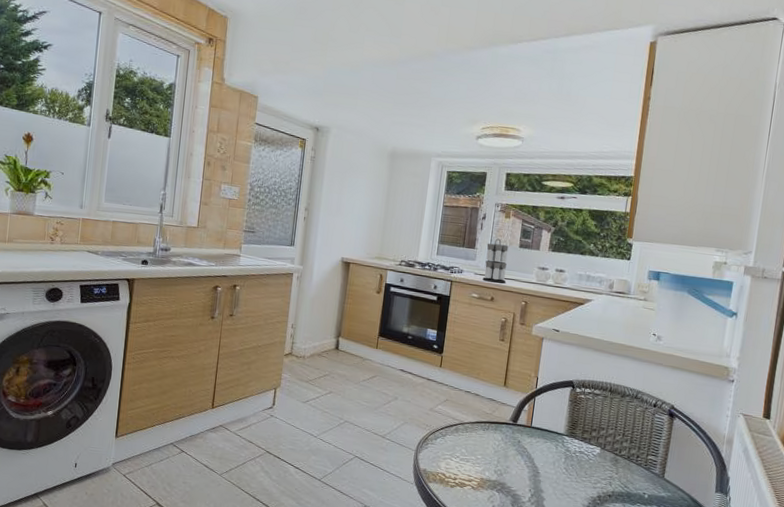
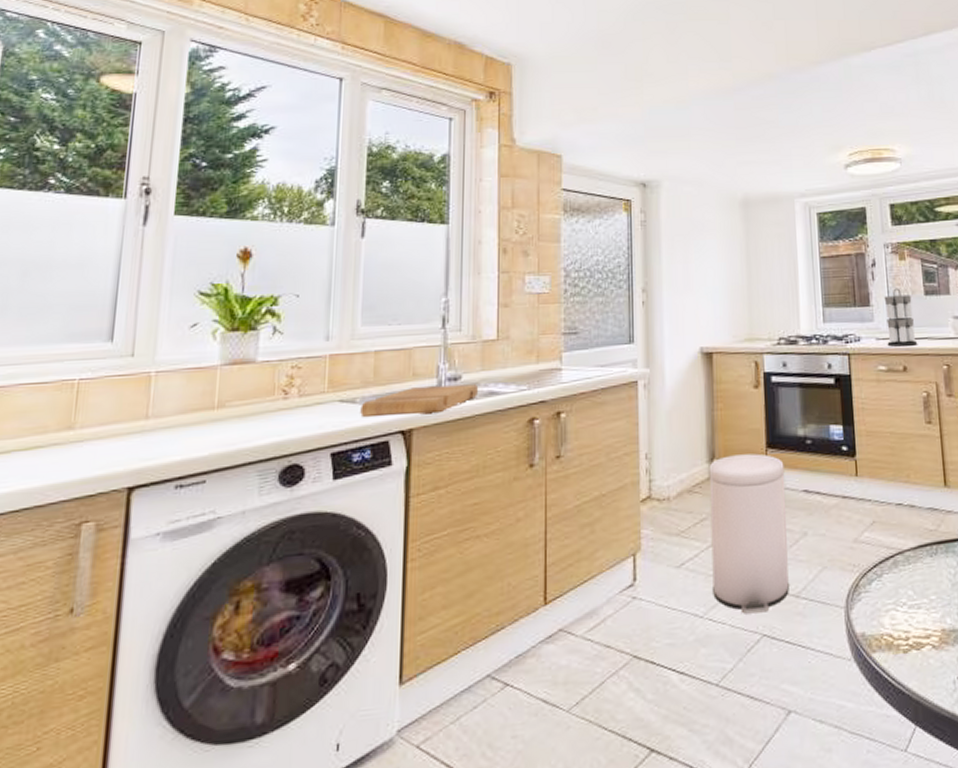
cutting board: none [101,250,182,272] -> present [360,384,479,417]
pedal bin: none [325,336,390,443] -> present [709,453,789,614]

